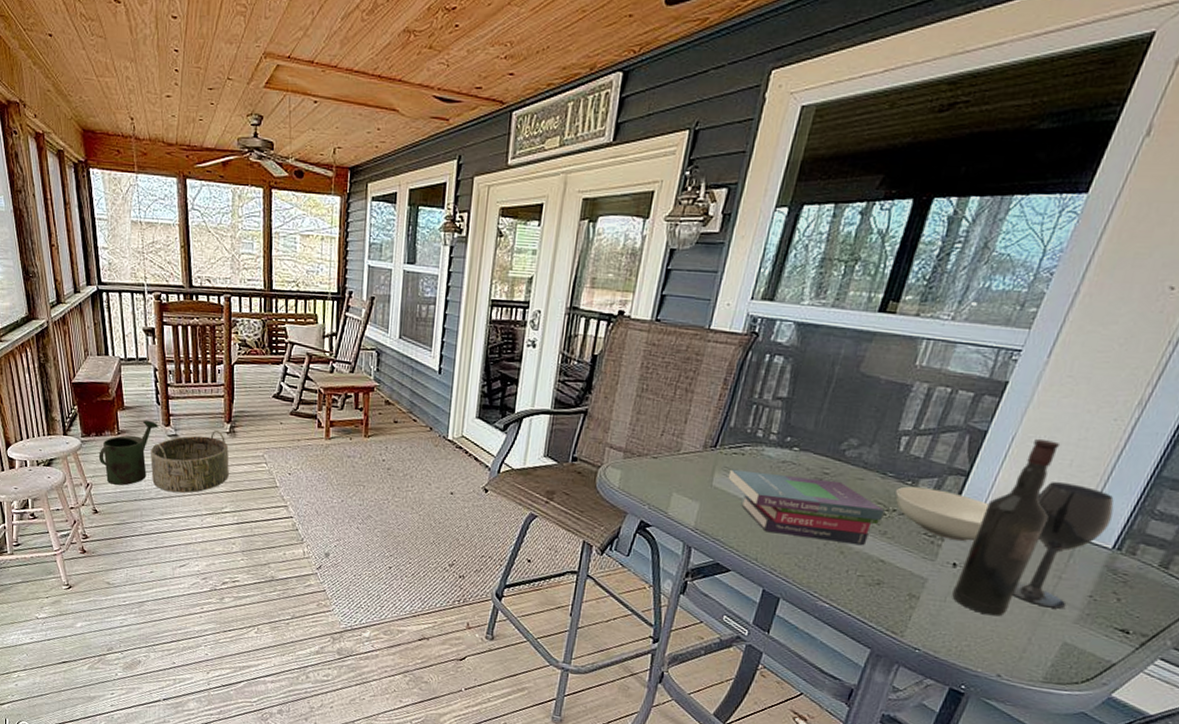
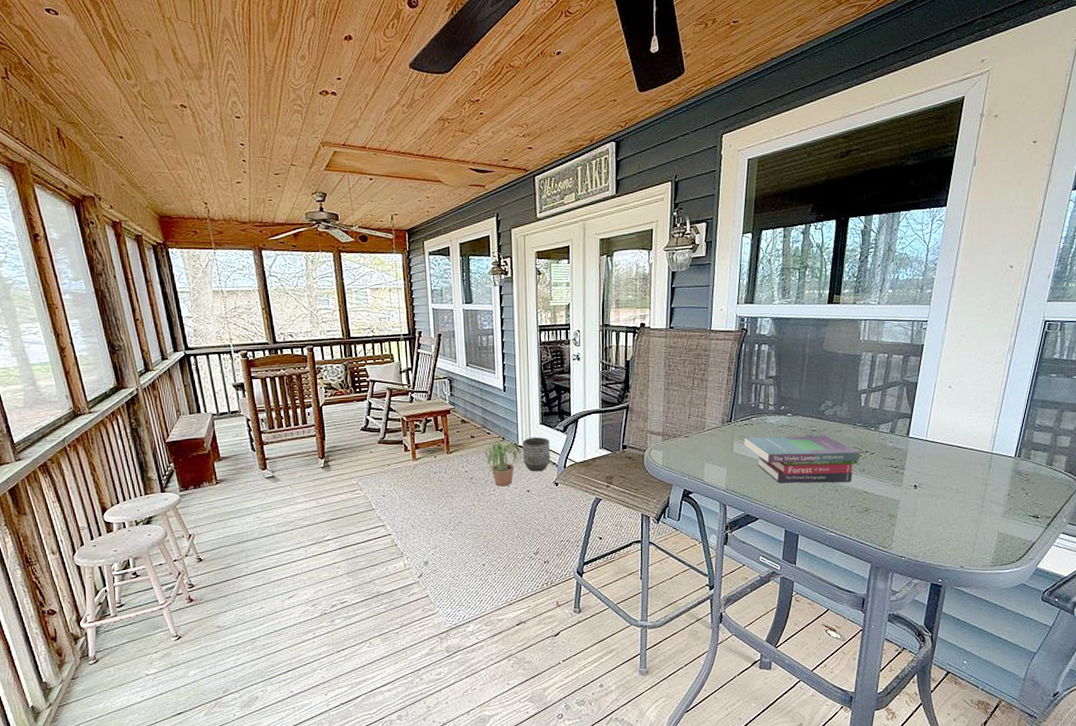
watering can: present [98,420,158,485] -> none [198,466,255,531]
basket: present [150,429,229,493] -> none [250,466,327,530]
potted plant: none [407,430,454,484] -> present [485,440,525,487]
planter: none [450,431,485,473] -> present [522,436,550,472]
bowl: present [895,486,990,541] -> none [865,431,930,468]
wine bottle: present [952,439,1061,617] -> none [918,384,970,521]
wine glass: present [1012,482,1114,609] -> none [958,413,1009,508]

